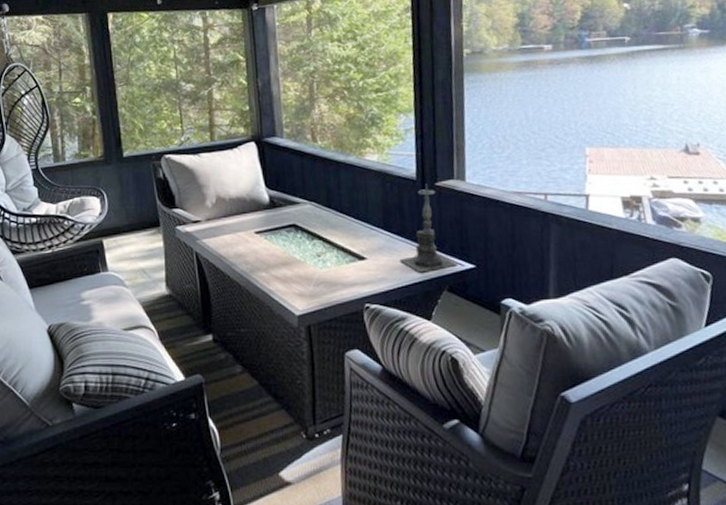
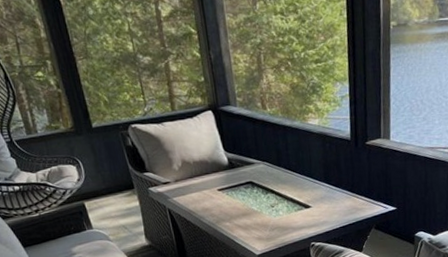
candle holder: present [399,184,459,273] -> none [337,143,384,216]

